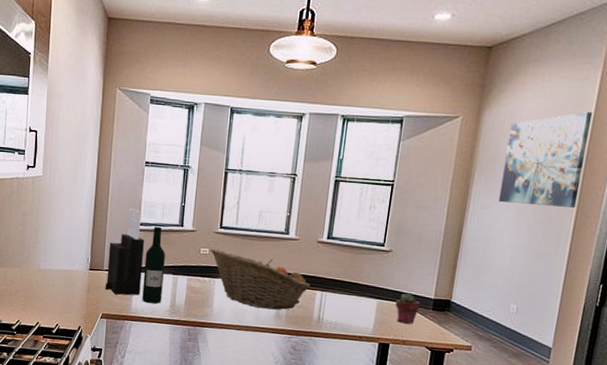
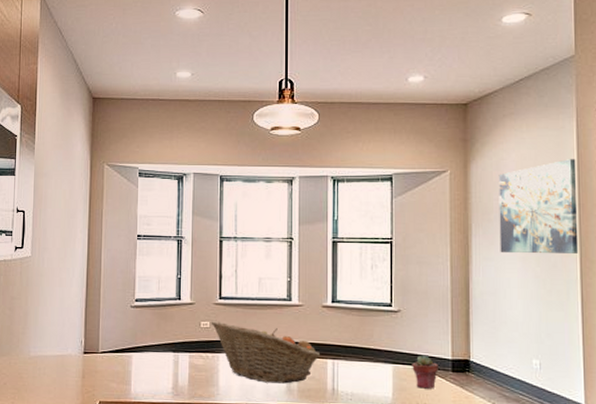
knife block: present [105,208,144,296] -> none [101,284,140,379]
wine bottle: present [142,226,165,304] -> none [142,301,164,387]

